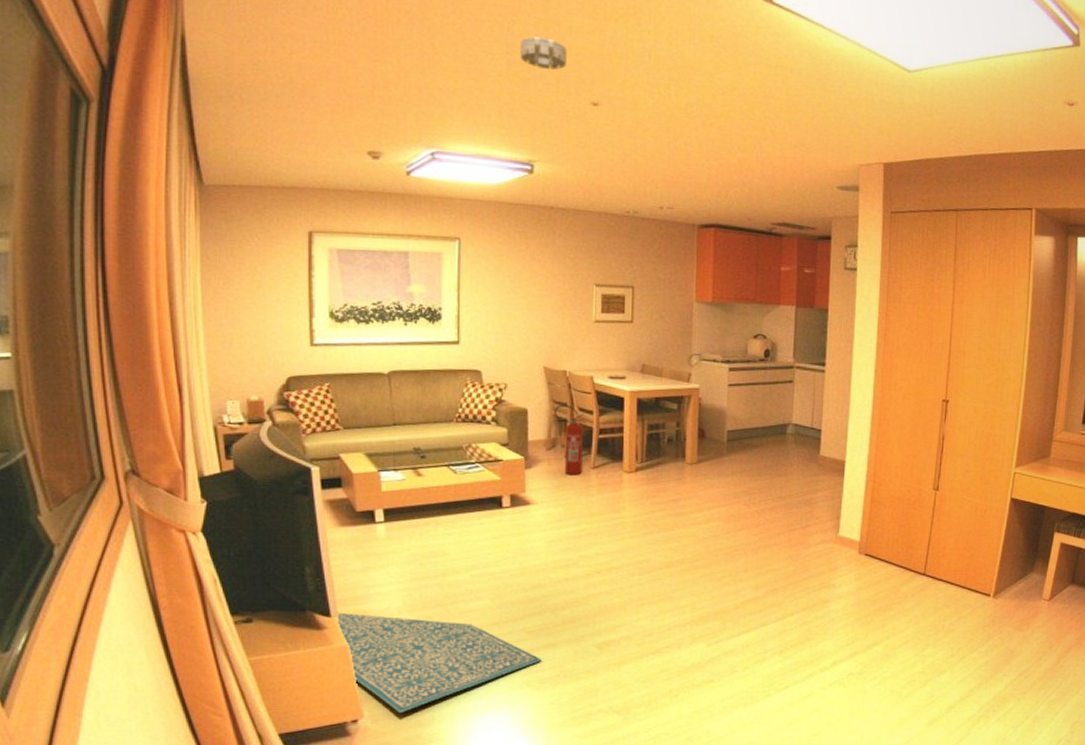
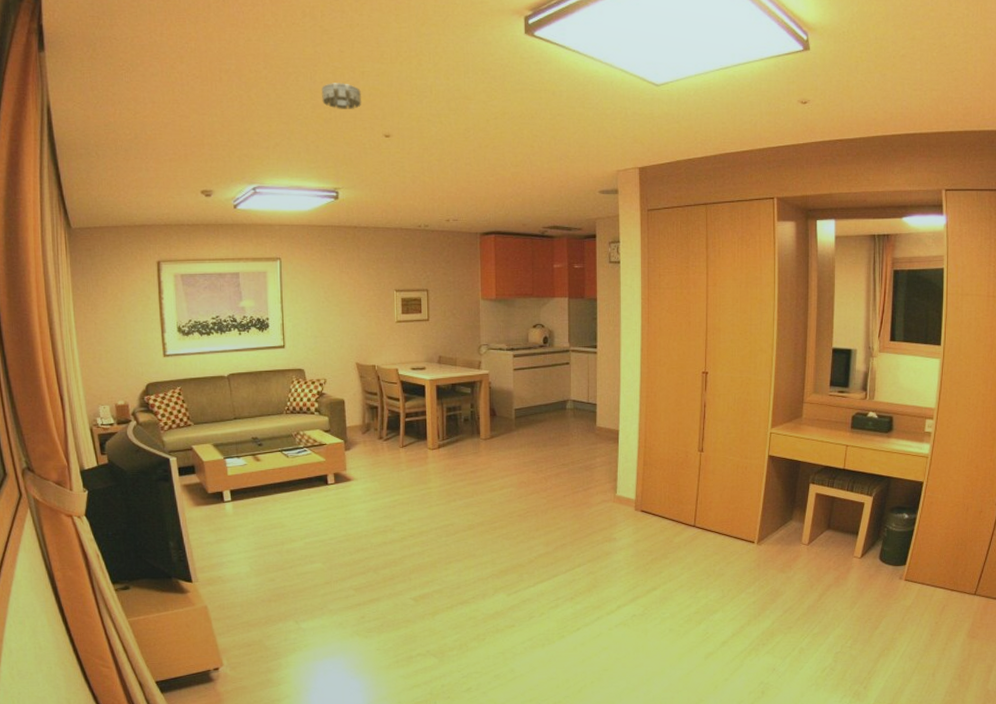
rug: present [336,612,542,714] -> none [196,578,368,662]
fire extinguisher: present [553,404,586,475] -> none [366,394,394,454]

